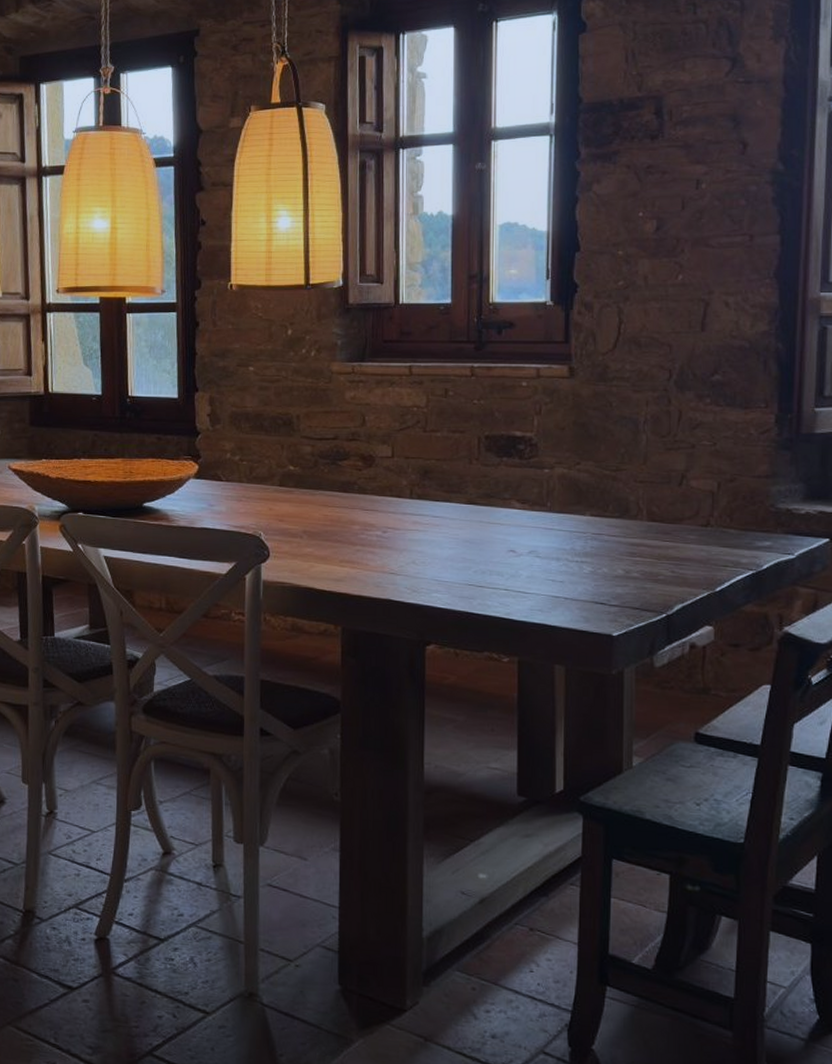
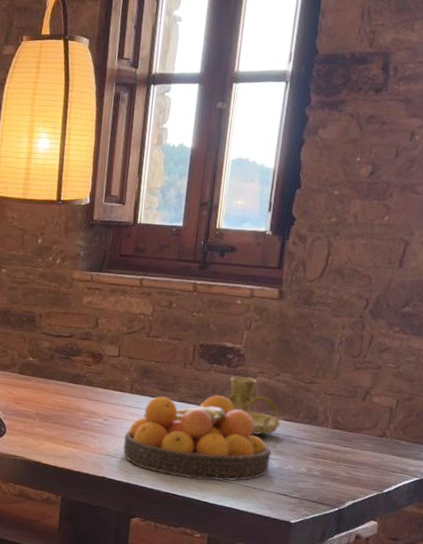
fruit bowl: none [408,492,581,594] -> present [123,394,272,481]
candle holder: none [524,470,588,536] -> present [228,376,281,435]

